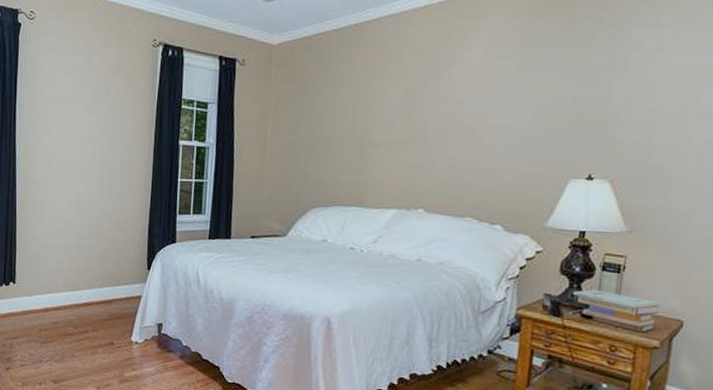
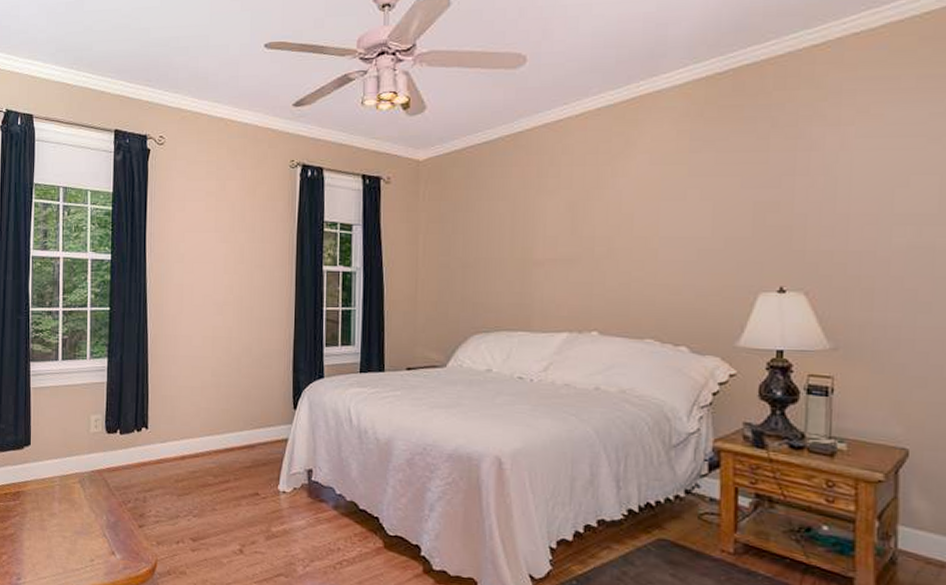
books: present [572,289,659,333] -> none [776,416,879,464]

